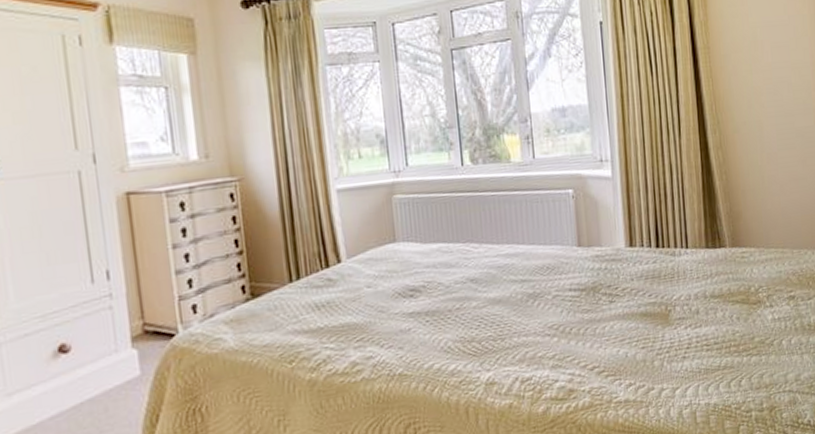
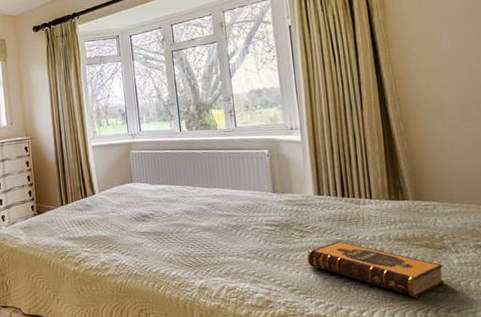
hardback book: none [616,303,759,366] -> present [307,240,445,298]

